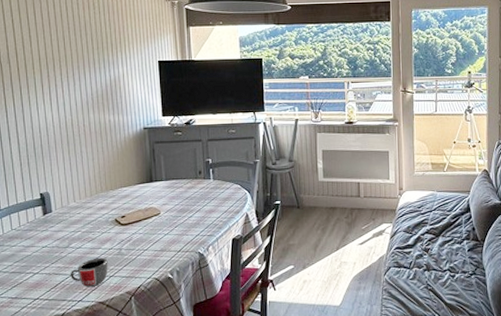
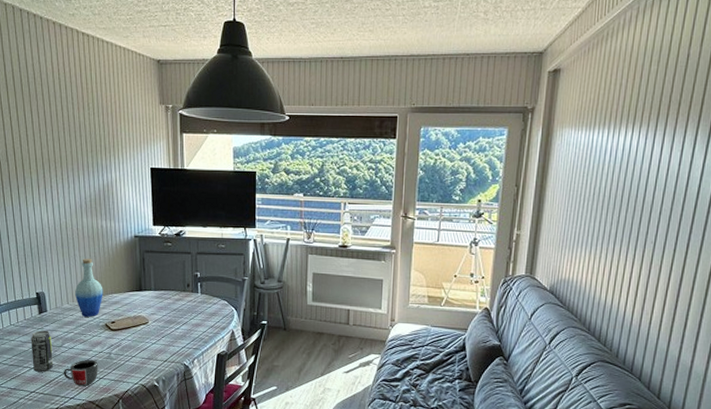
beverage can: none [34,232,60,277] -> present [31,330,54,372]
bottle: none [82,154,112,214] -> present [75,259,103,317]

